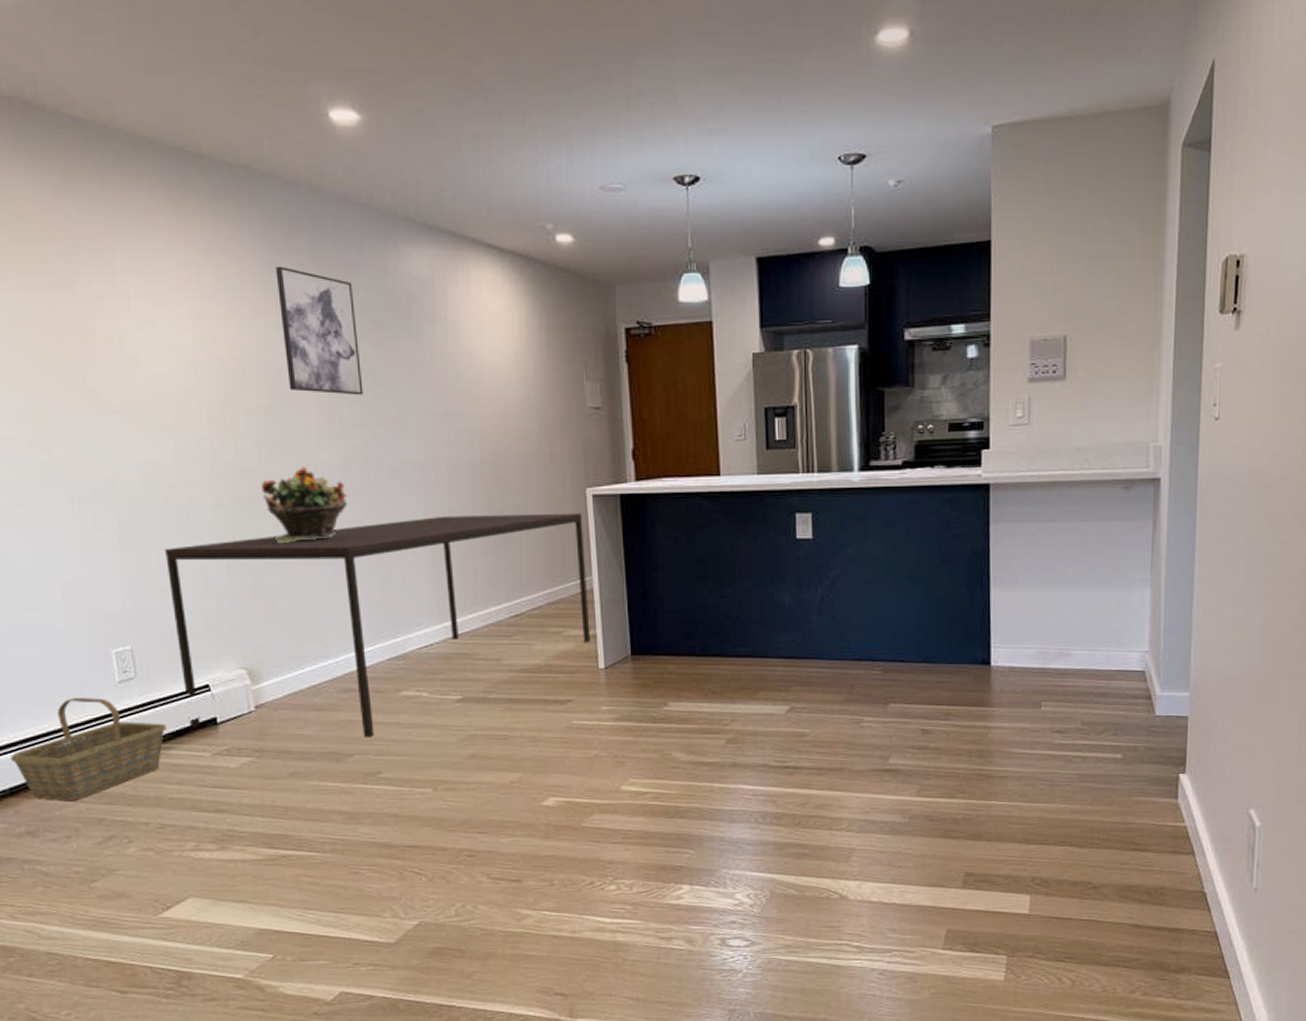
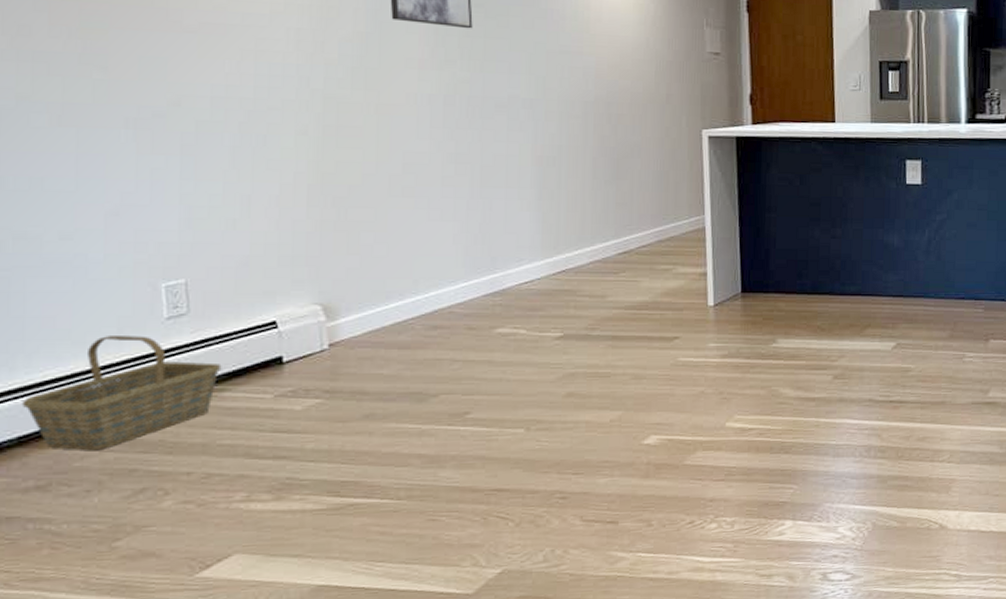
dining table: present [164,513,590,738] -> none [233,151,701,378]
potted plant: present [262,466,348,544] -> none [353,97,449,175]

